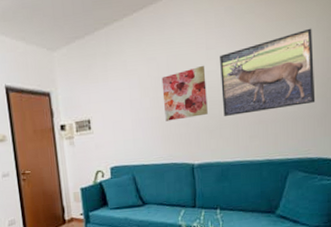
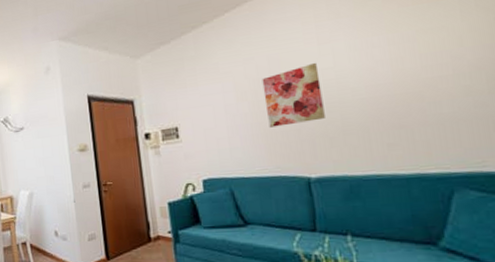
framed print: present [220,28,316,116] -> none [337,9,487,120]

